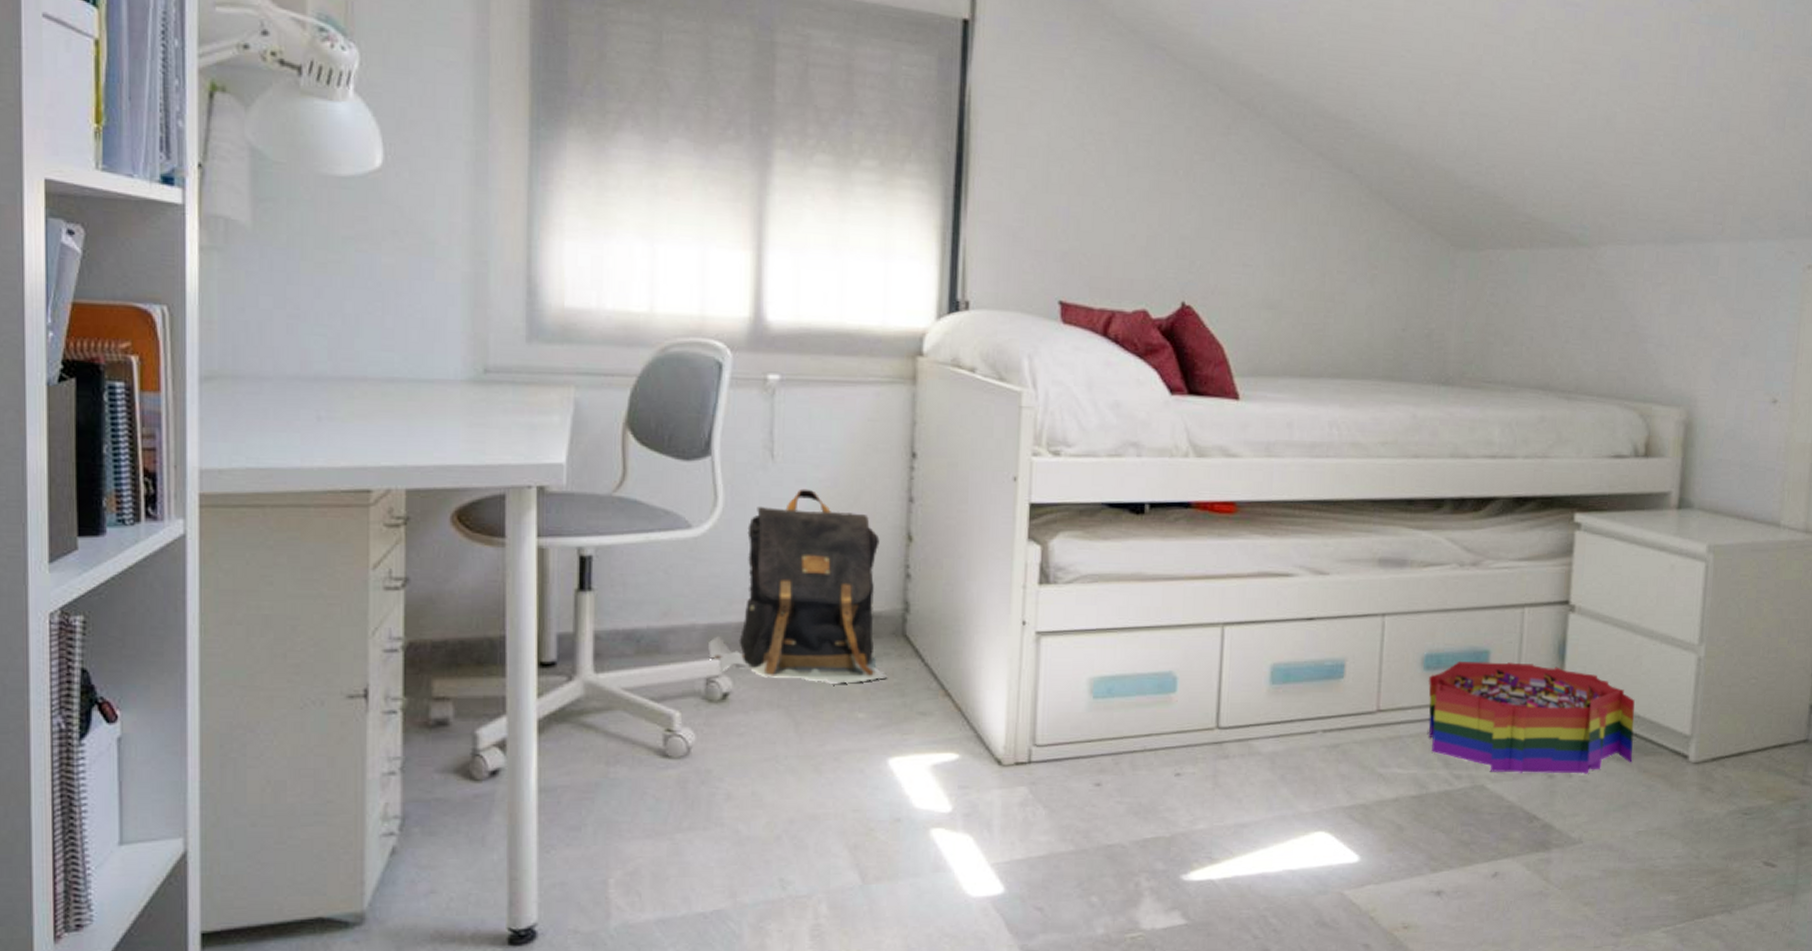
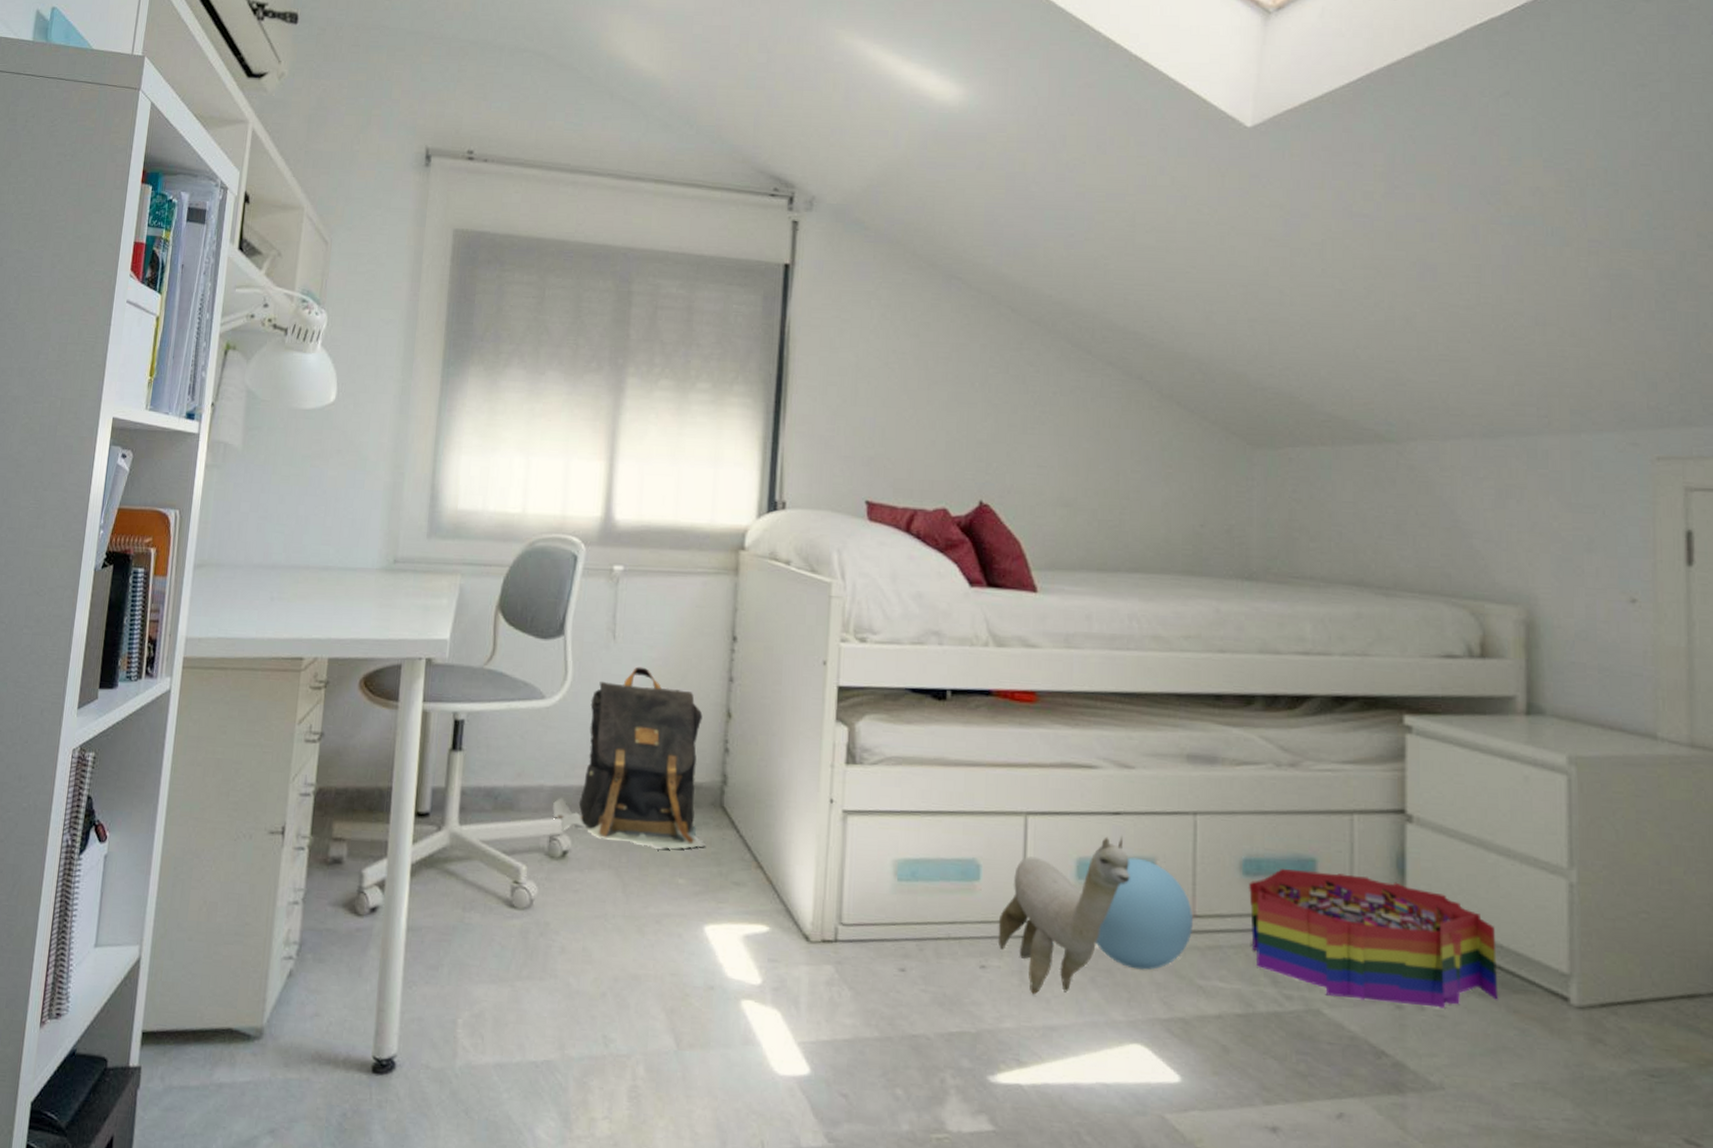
plush toy: none [1192,639,1321,795] -> present [997,835,1130,994]
ball: none [1287,660,1378,764] -> present [1096,857,1194,970]

